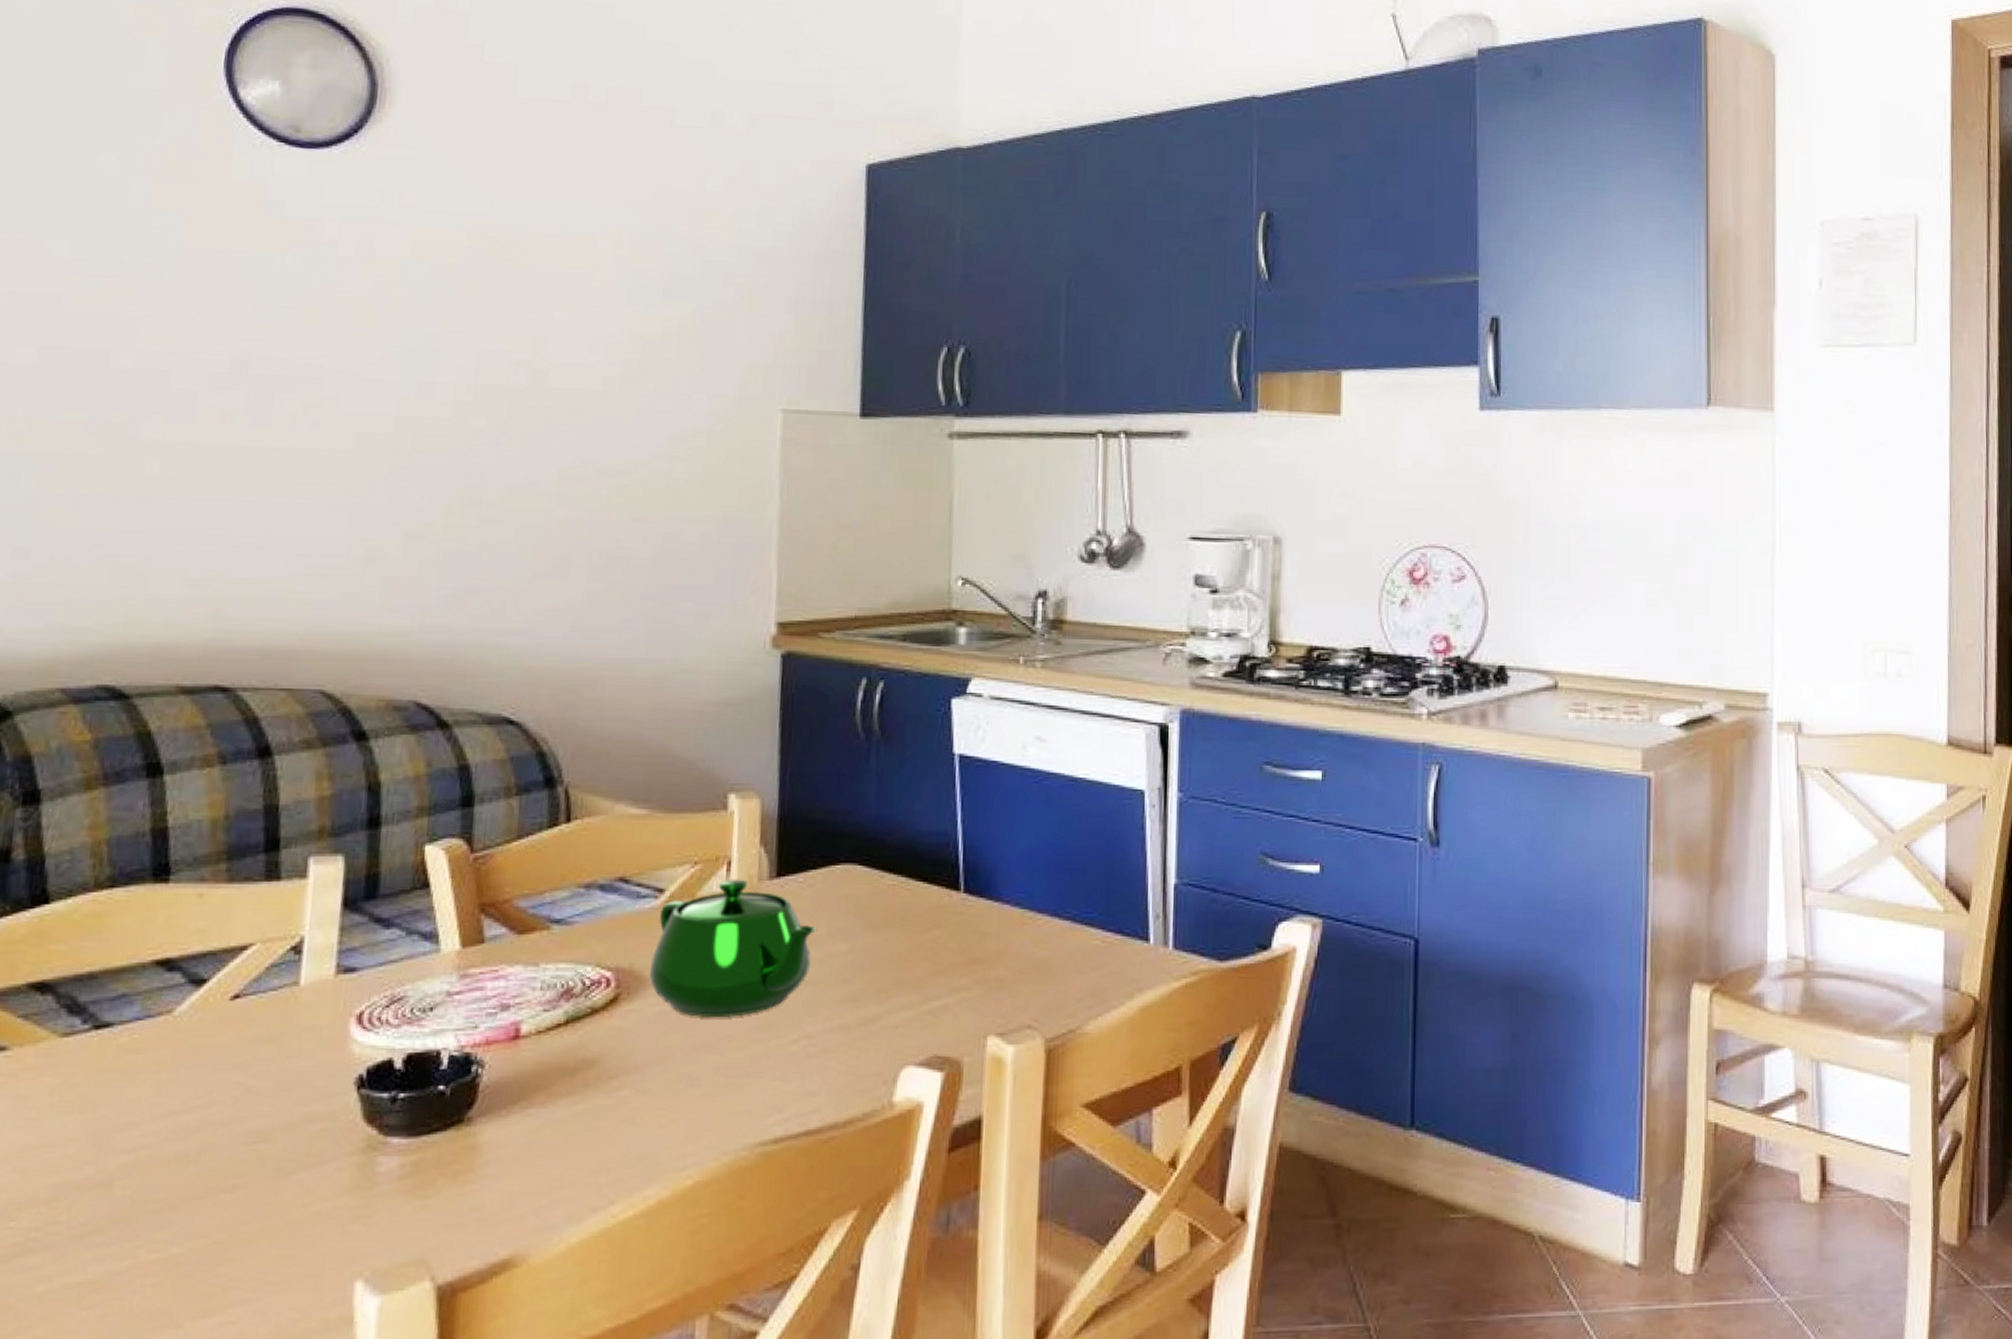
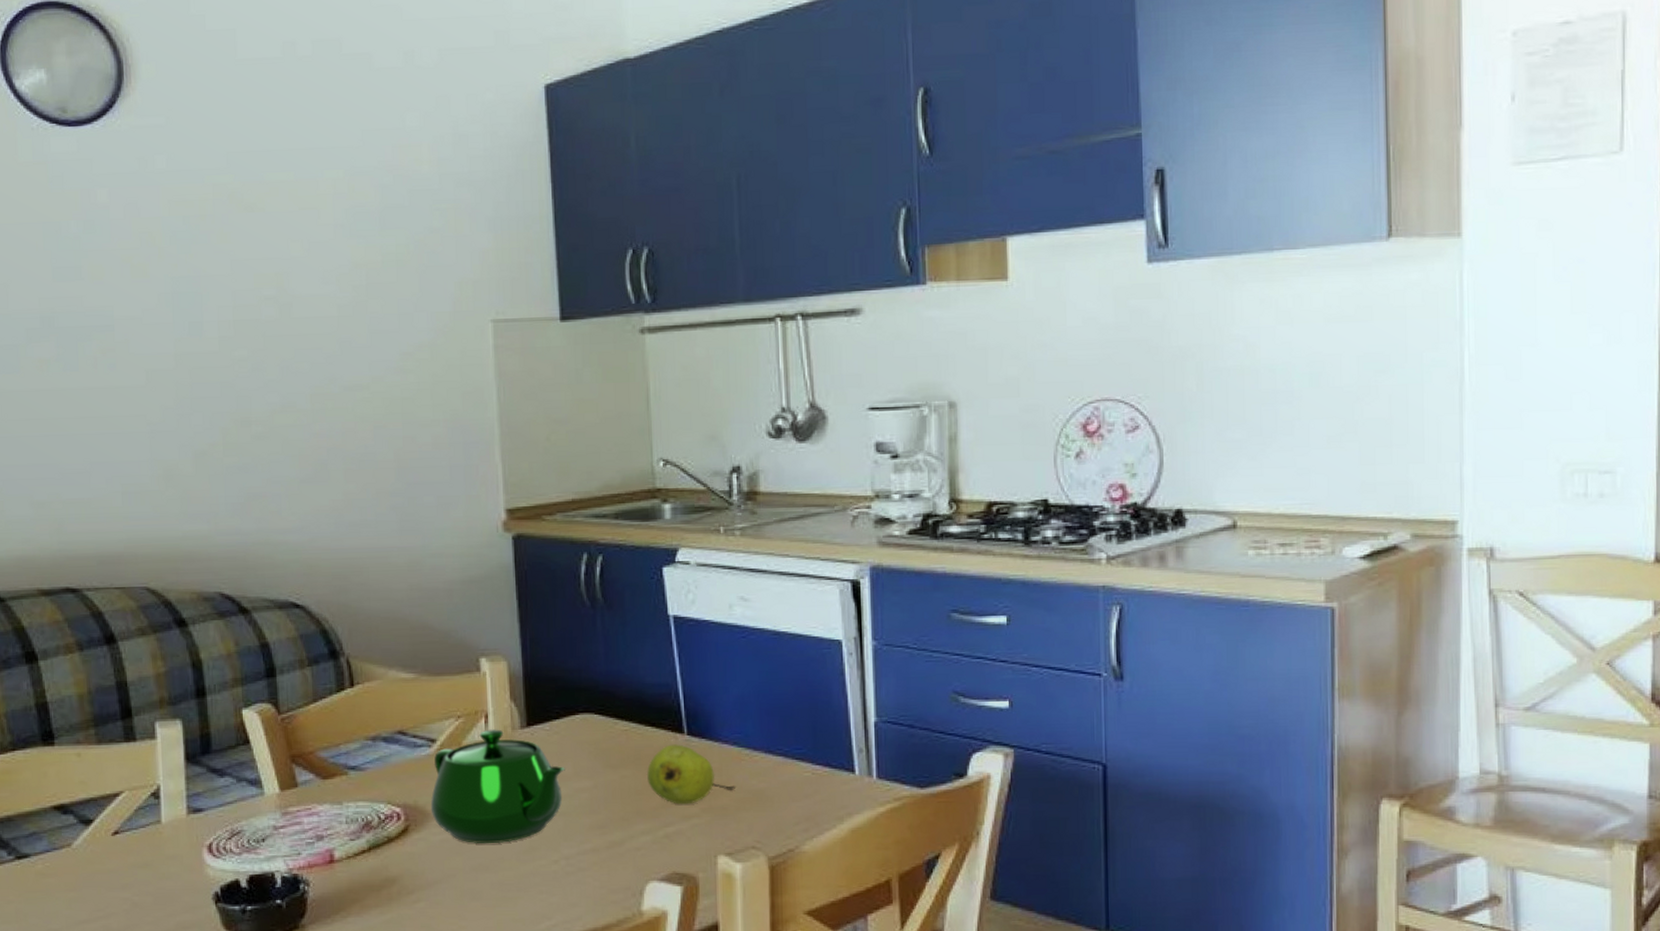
fruit: none [912,903,1015,974] -> present [646,744,736,805]

